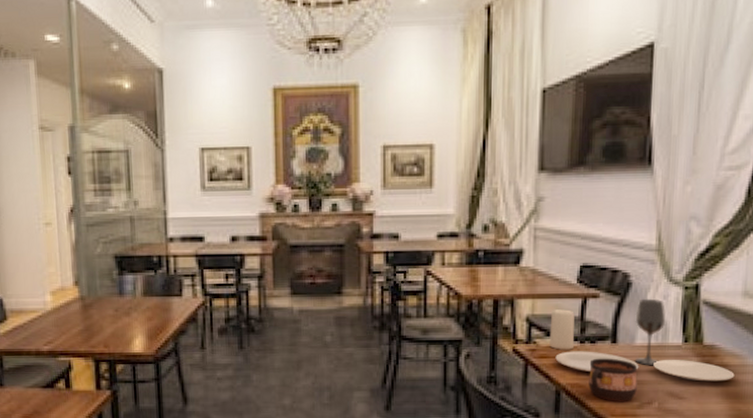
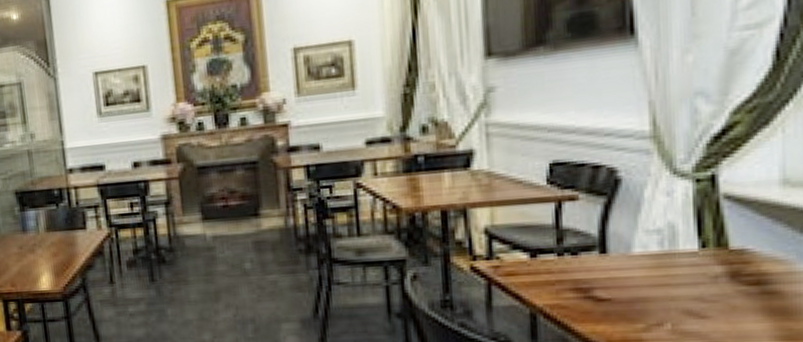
candle: present [549,309,575,350] -> none [516,216,551,265]
plate: present [555,351,639,373] -> none [526,264,641,291]
cup: present [588,358,637,401] -> none [572,272,640,324]
wine glass: present [634,298,666,366] -> none [629,196,673,279]
plate: present [653,360,735,382] -> none [660,269,779,296]

